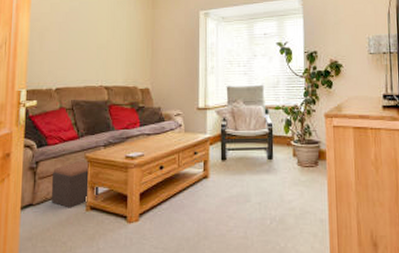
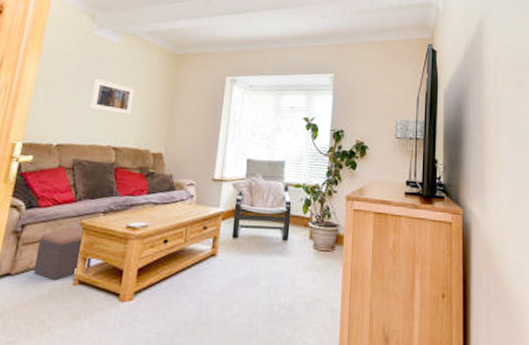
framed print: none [80,25,118,57] -> present [89,78,135,116]

